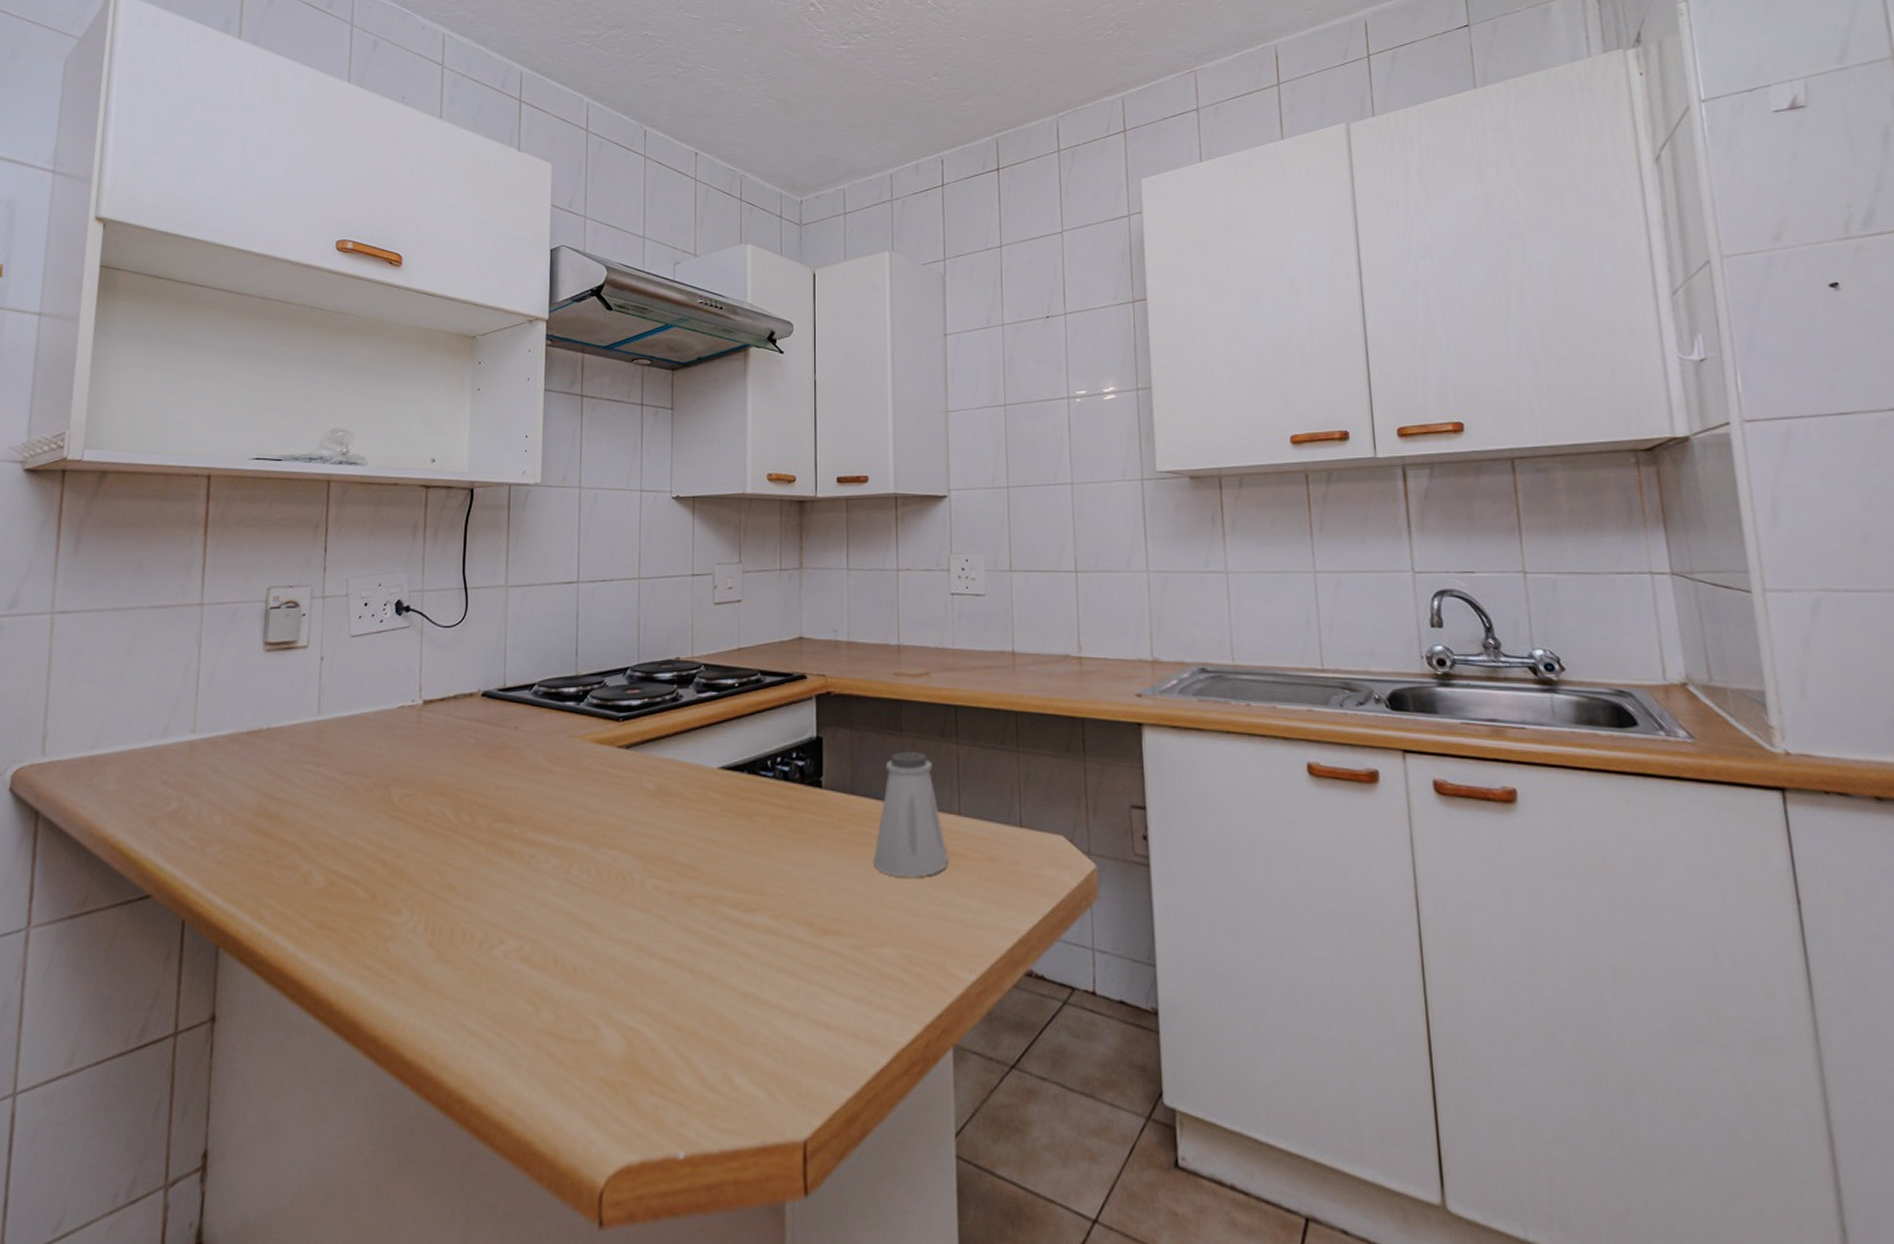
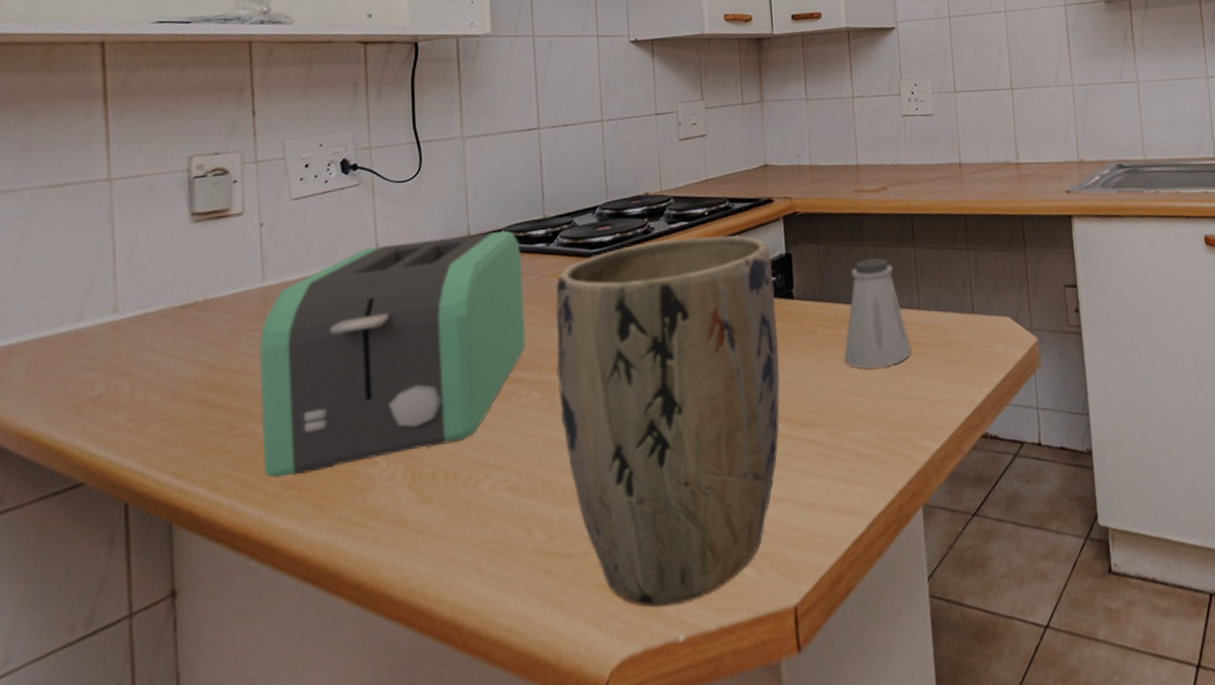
toaster: none [302,686,552,915] -> present [259,231,526,478]
plant pot: none [576,709,803,1116] -> present [555,234,781,607]

